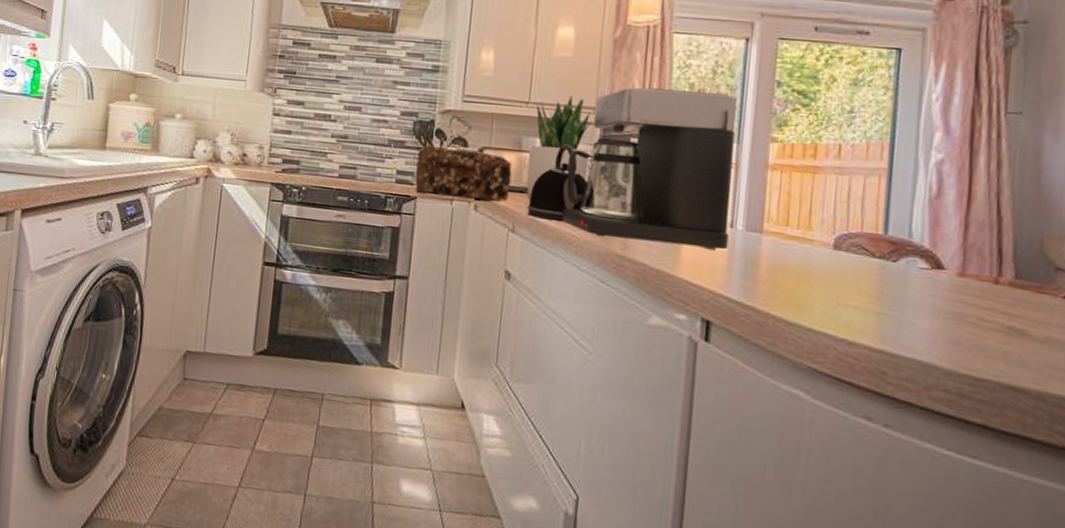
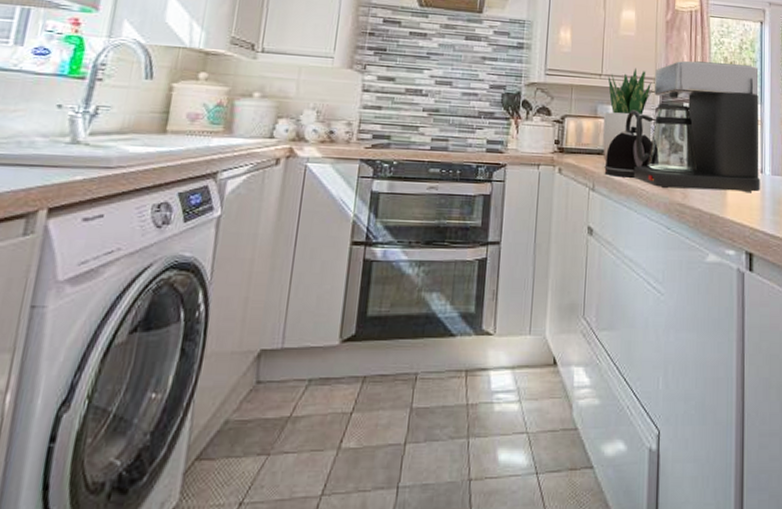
bread loaf: present [415,146,512,202] -> none [504,116,590,165]

